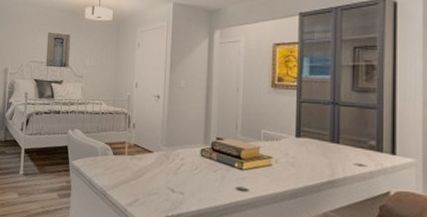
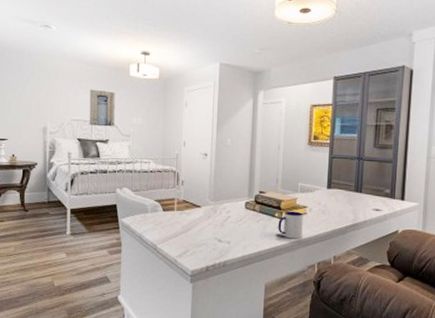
mug: none [238,161,268,194] -> present [278,211,303,239]

